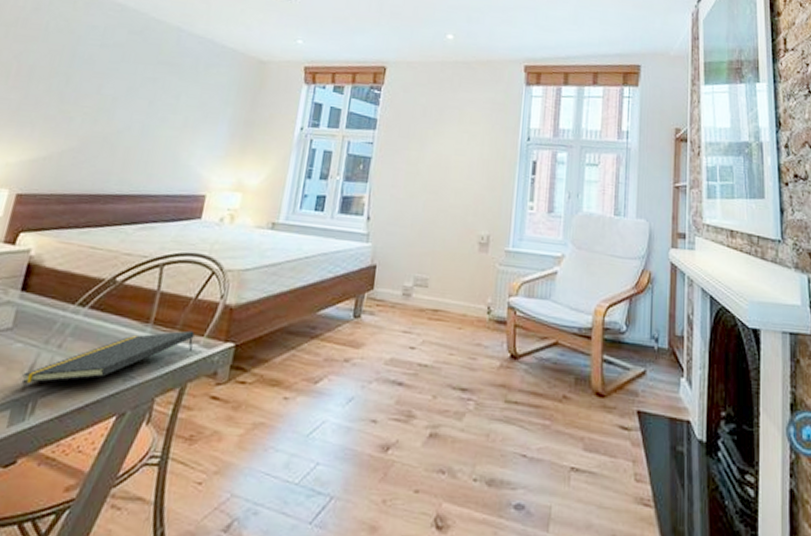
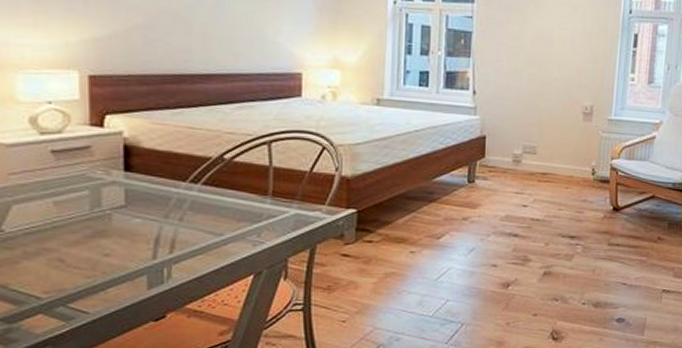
notepad: present [21,330,195,384] -> none [148,200,315,253]

